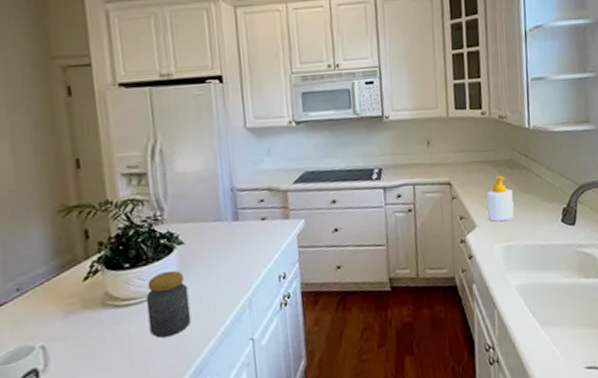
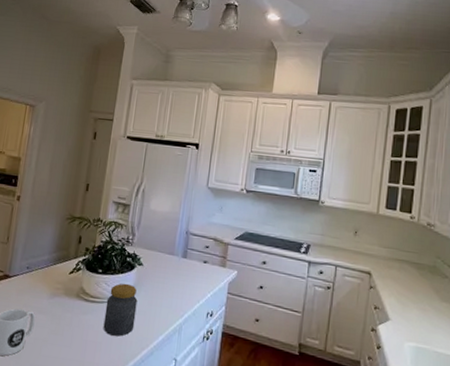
soap bottle: present [486,175,514,222] -> none [402,277,431,323]

